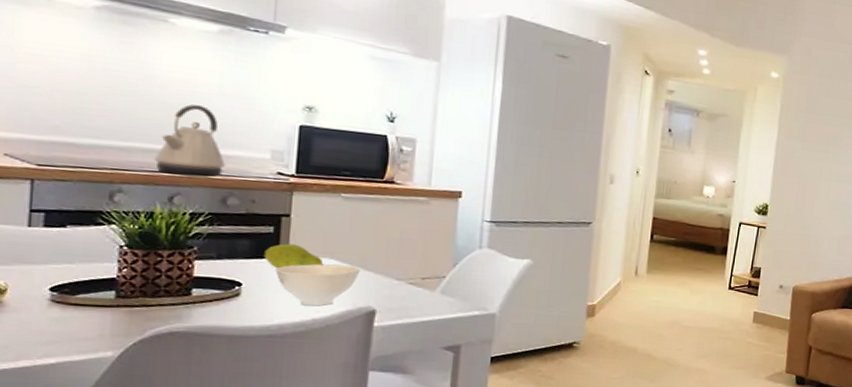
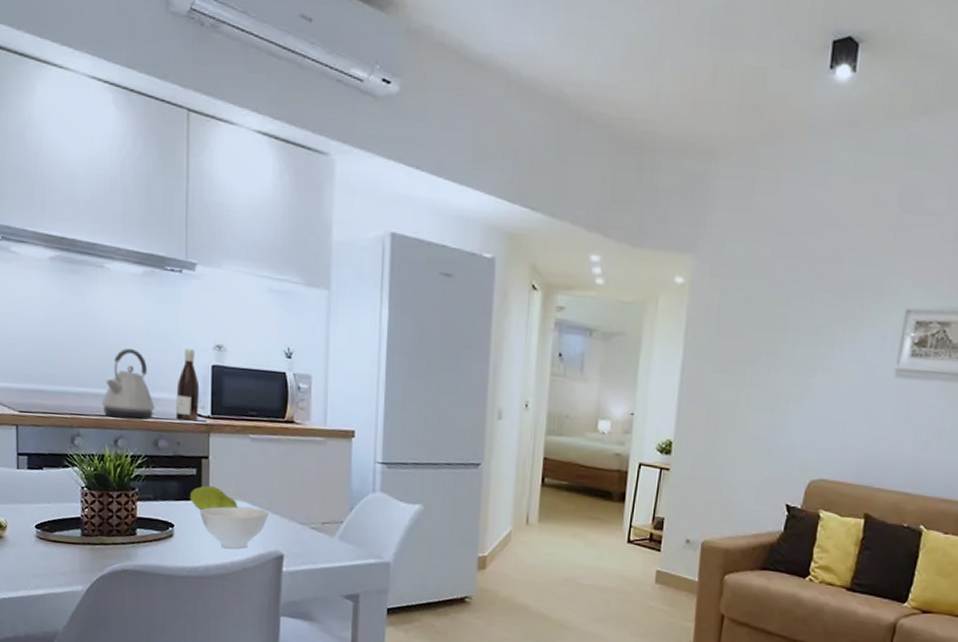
bottle: none [252,108,283,180] -> present [176,349,200,422]

